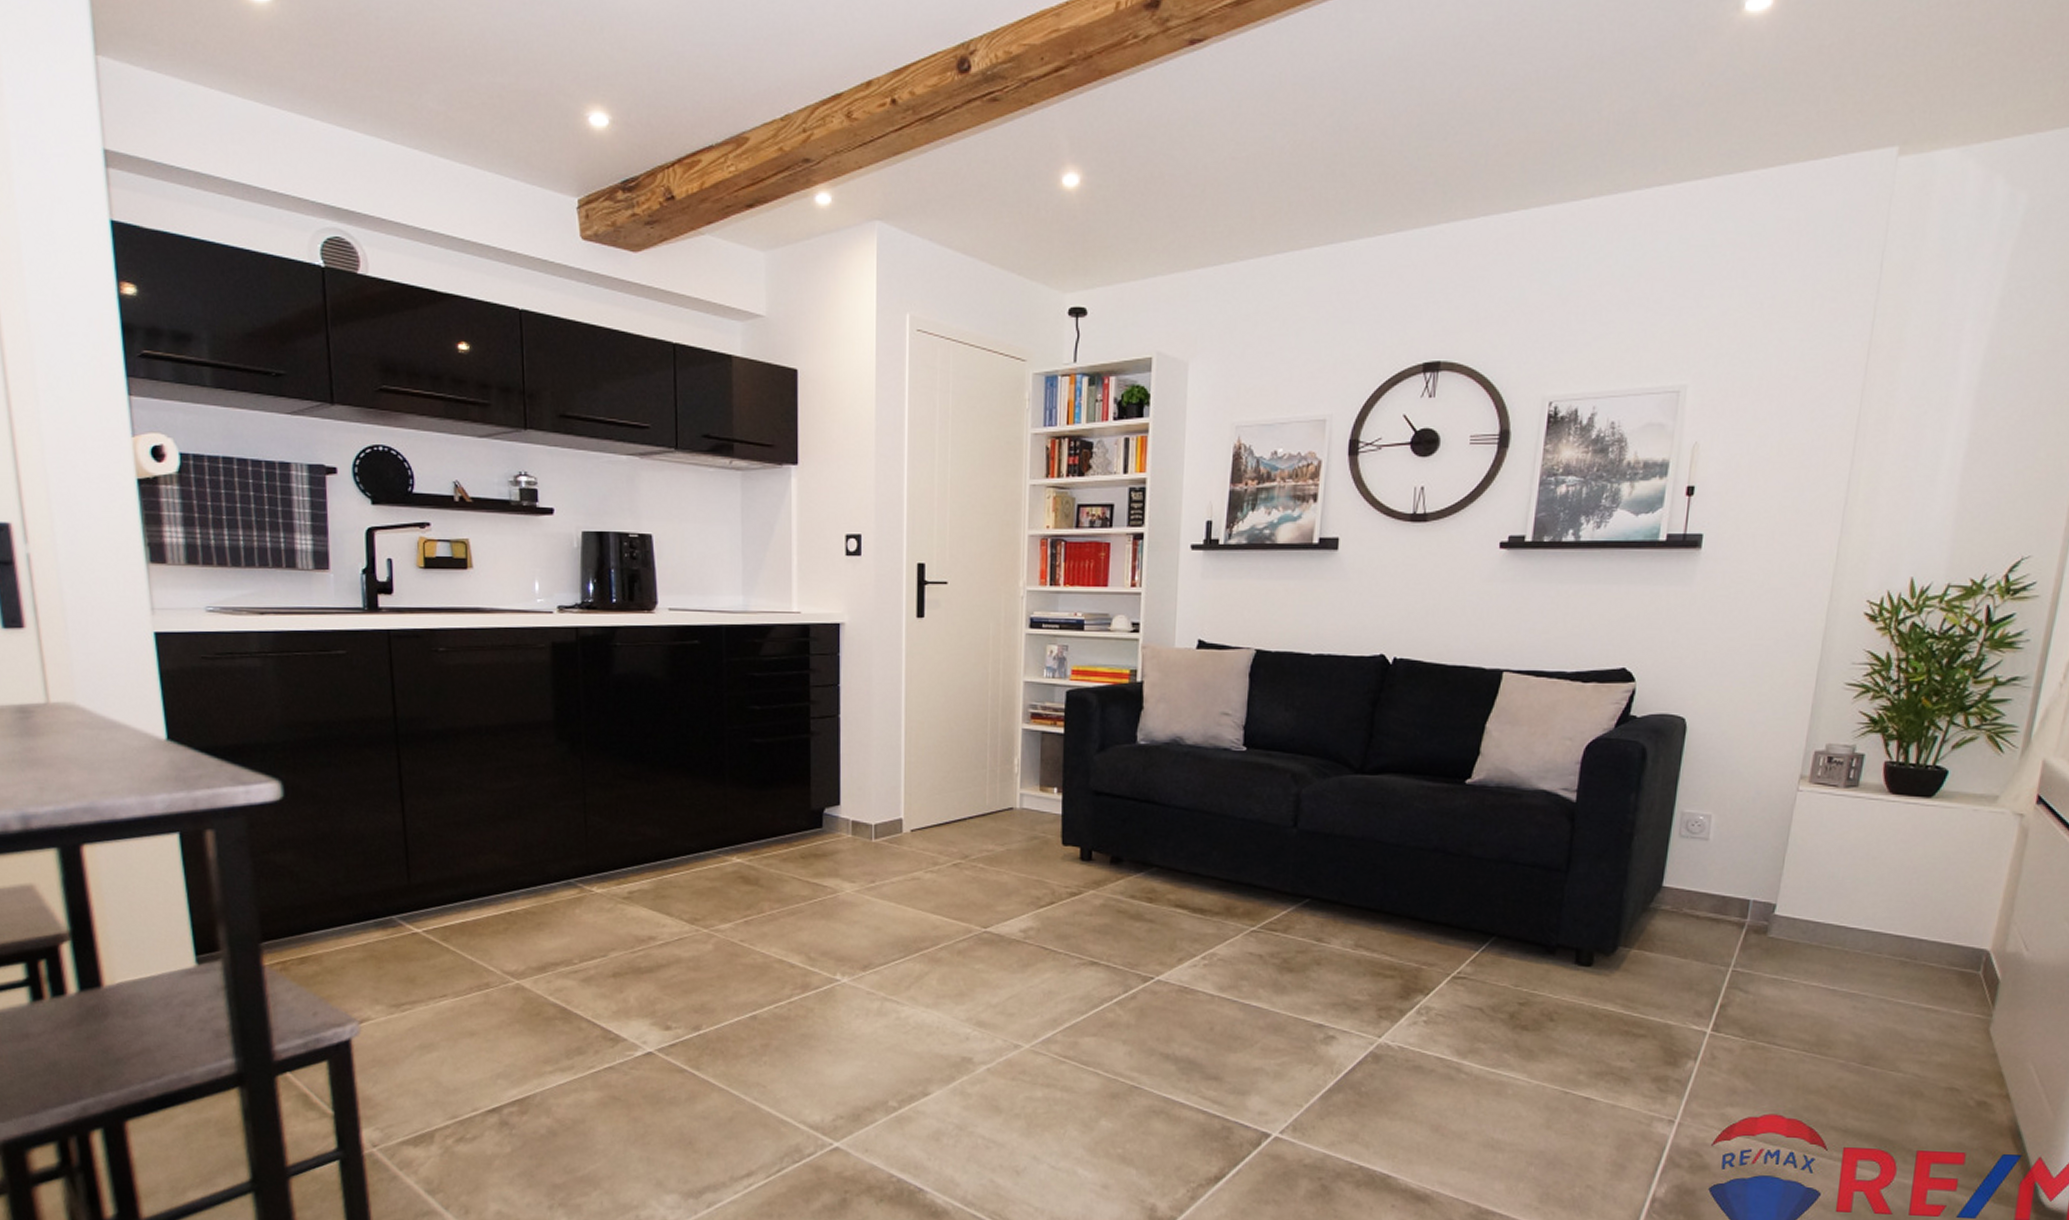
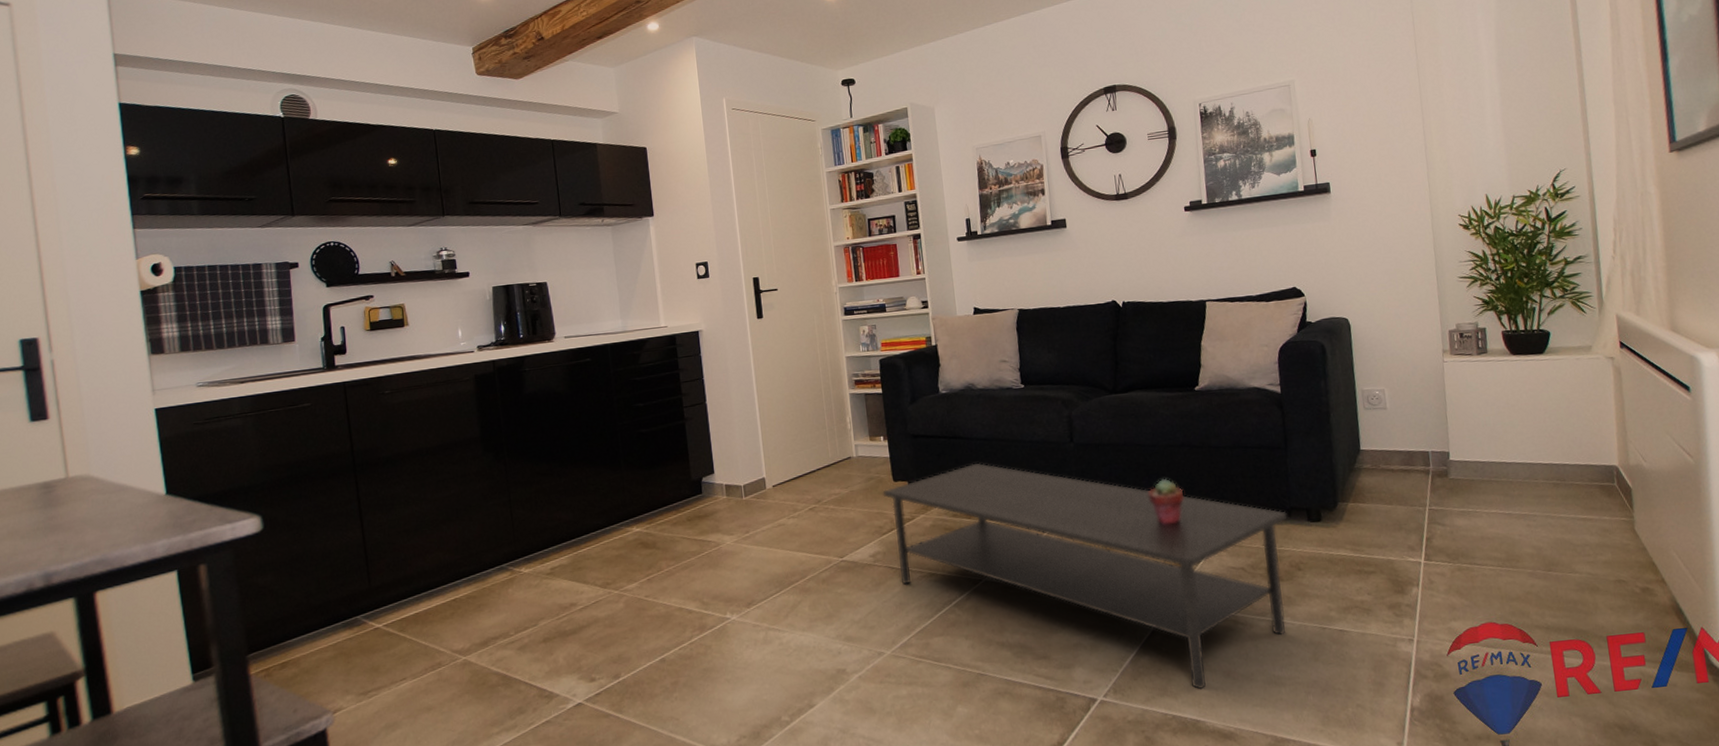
coffee table: none [1047,836,1551,1142] -> present [882,462,1288,690]
potted succulent: none [1379,887,1427,945] -> present [1147,478,1185,525]

